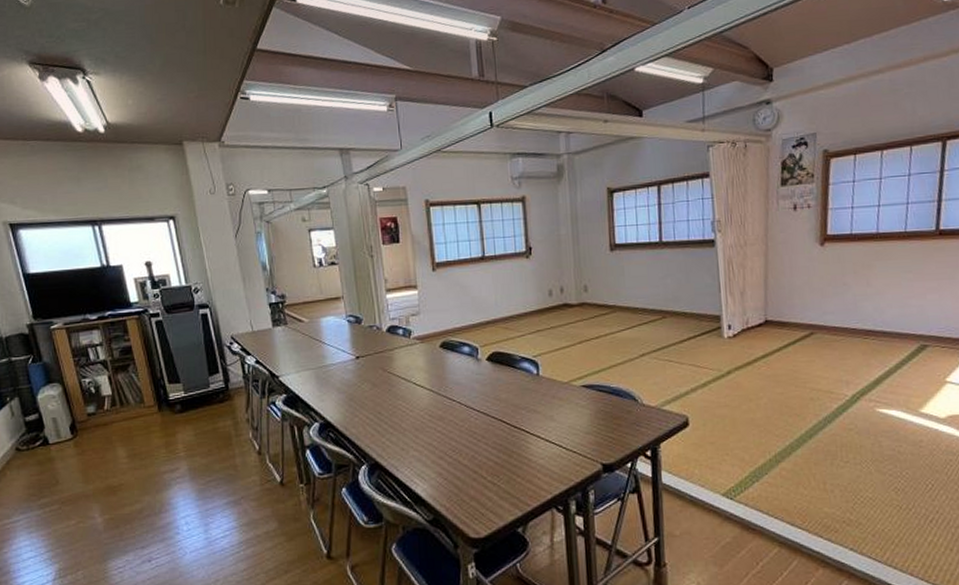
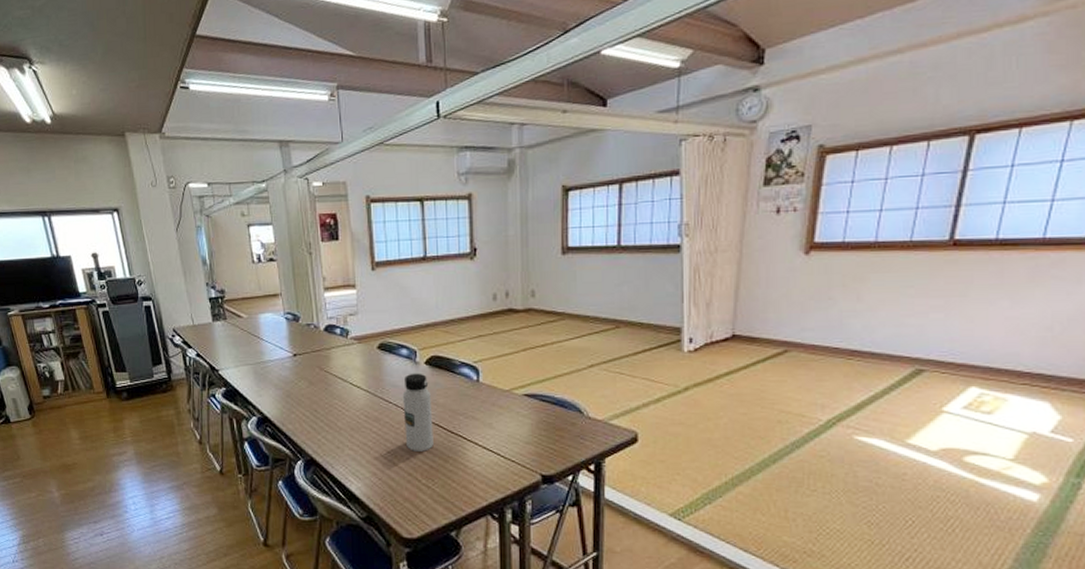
water bottle: none [465,369,498,449] -> present [402,373,434,452]

